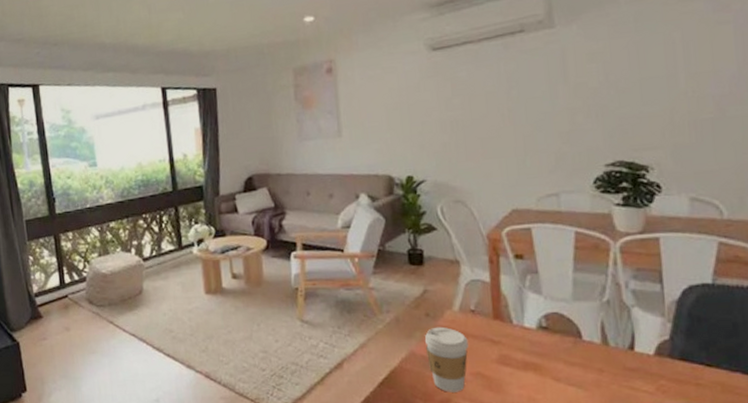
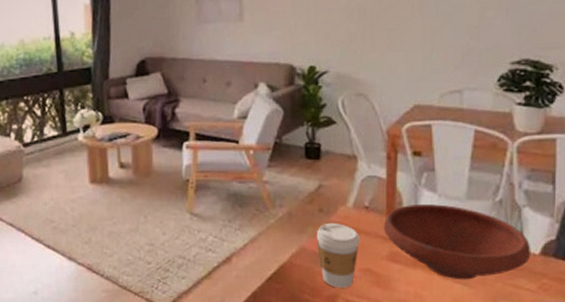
bowl: none [490,306,646,383] -> present [383,204,531,280]

